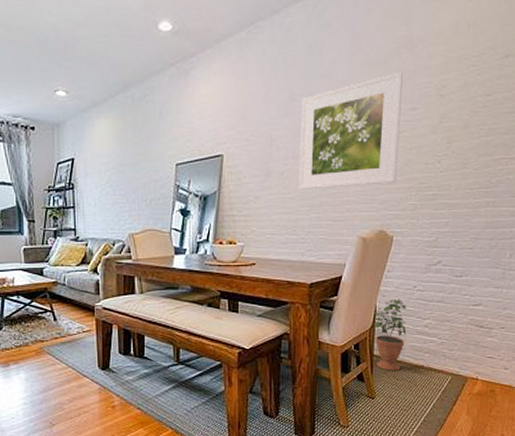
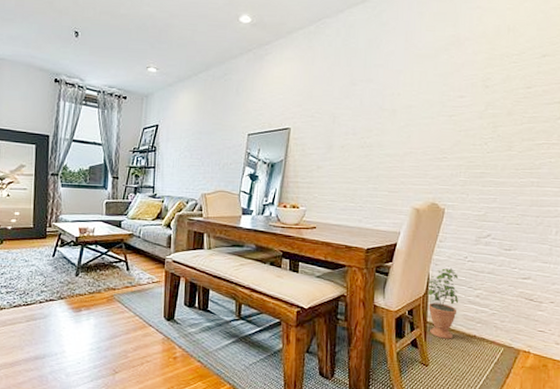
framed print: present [298,71,403,189] -> none [357,64,452,163]

